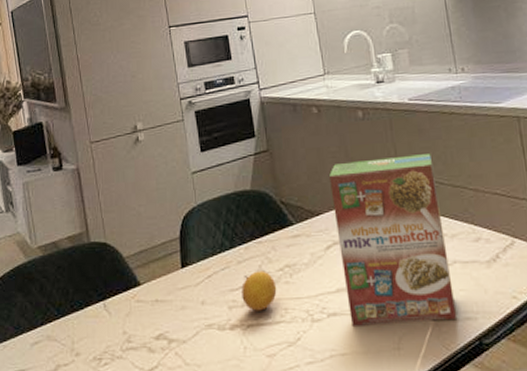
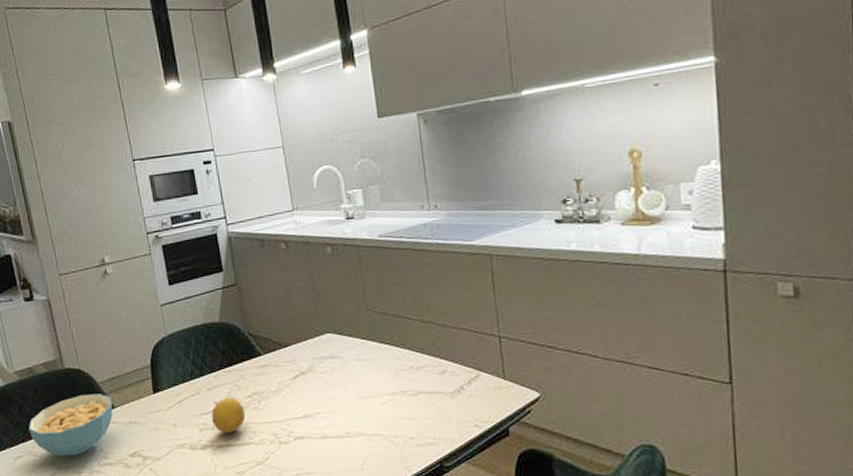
cereal bowl: none [49,269,138,341] -> present [29,394,113,457]
cereal box: present [329,154,458,326] -> none [297,290,420,449]

